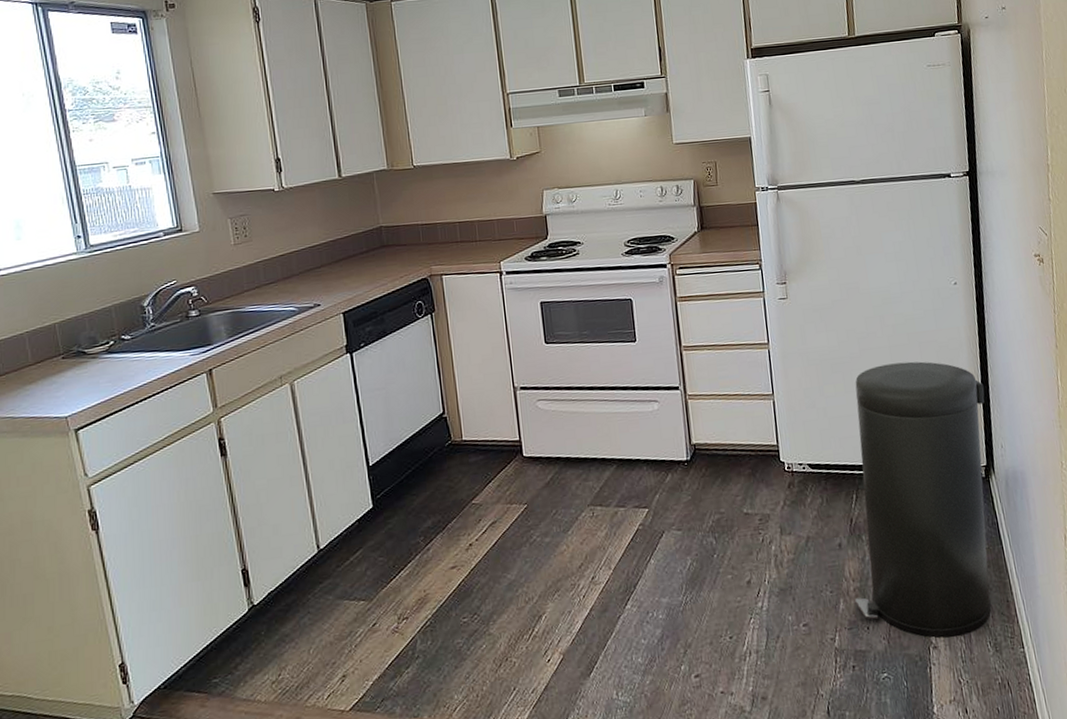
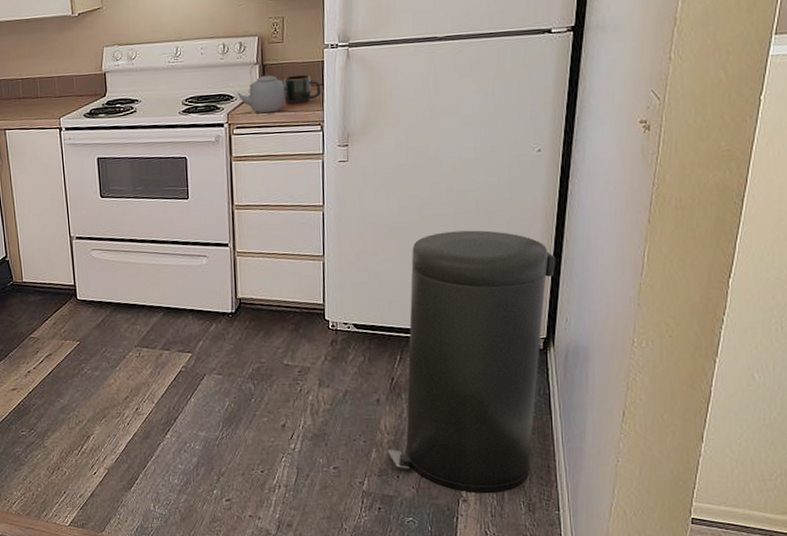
teakettle: none [677,201,724,254] -> present [237,58,286,114]
mug: none [720,215,757,247] -> present [283,74,322,107]

